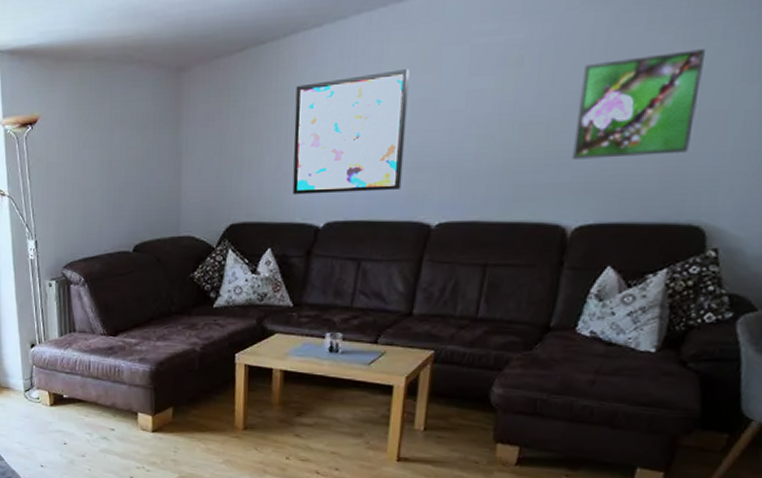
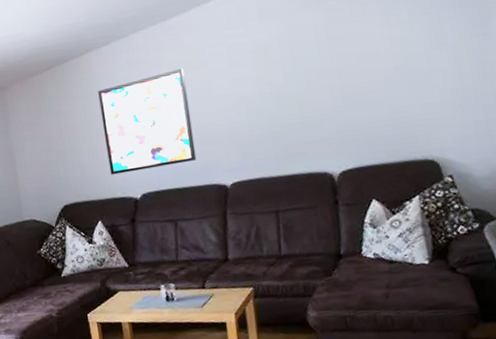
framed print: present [572,49,706,159] -> none [315,30,409,121]

